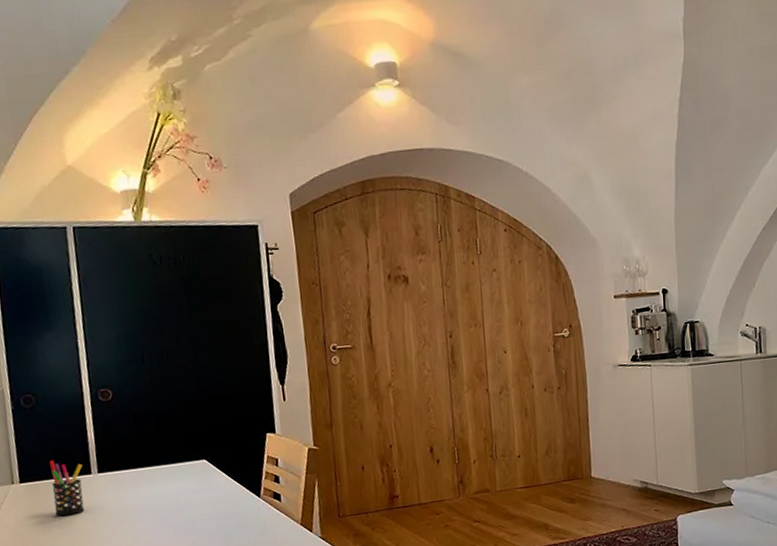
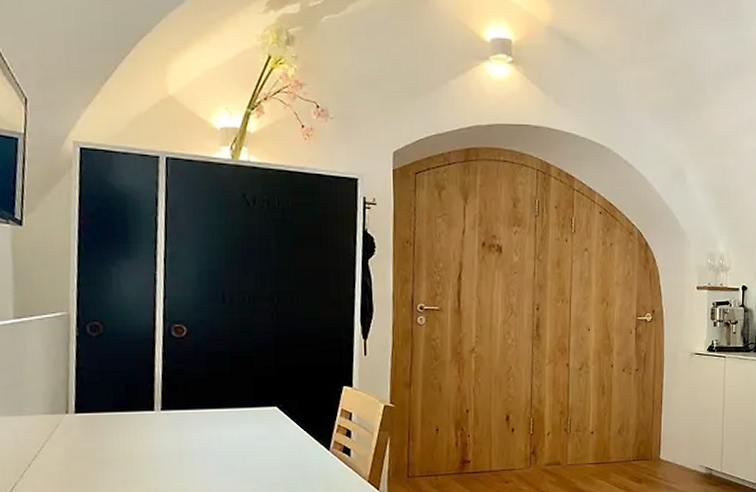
pen holder: present [49,460,85,516] -> none [109,392,145,452]

